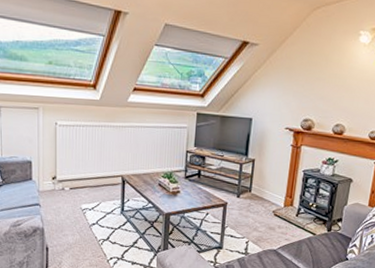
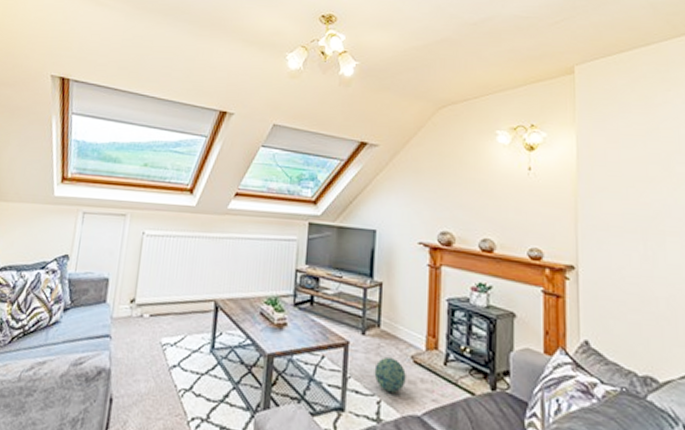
ball: none [245,212,268,235] -> present [374,356,406,392]

